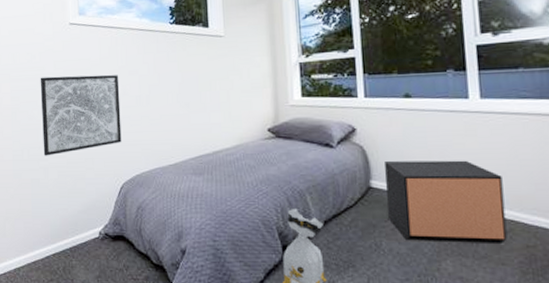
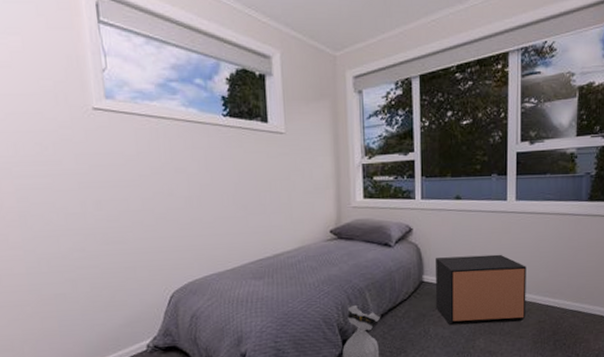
wall art: present [40,74,122,156] -> none [56,172,170,267]

